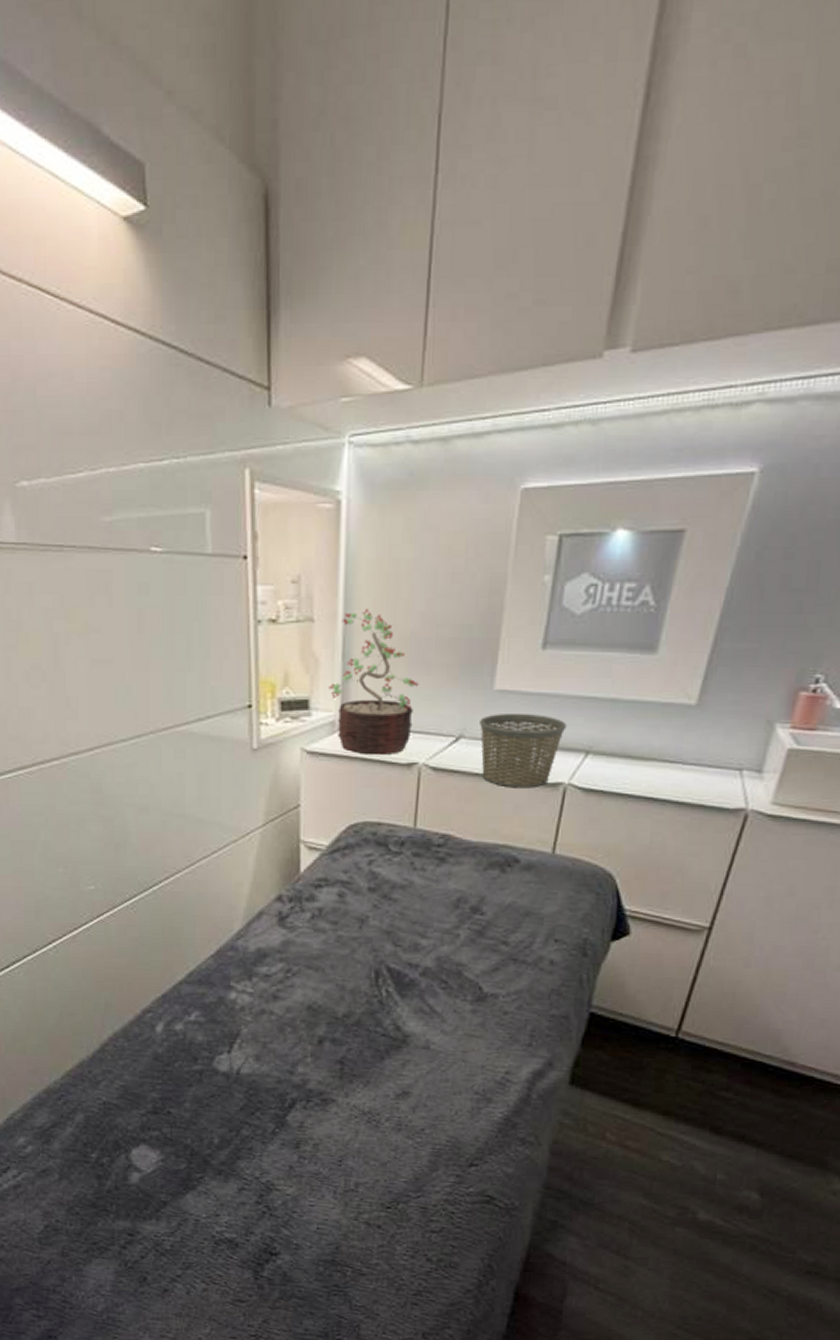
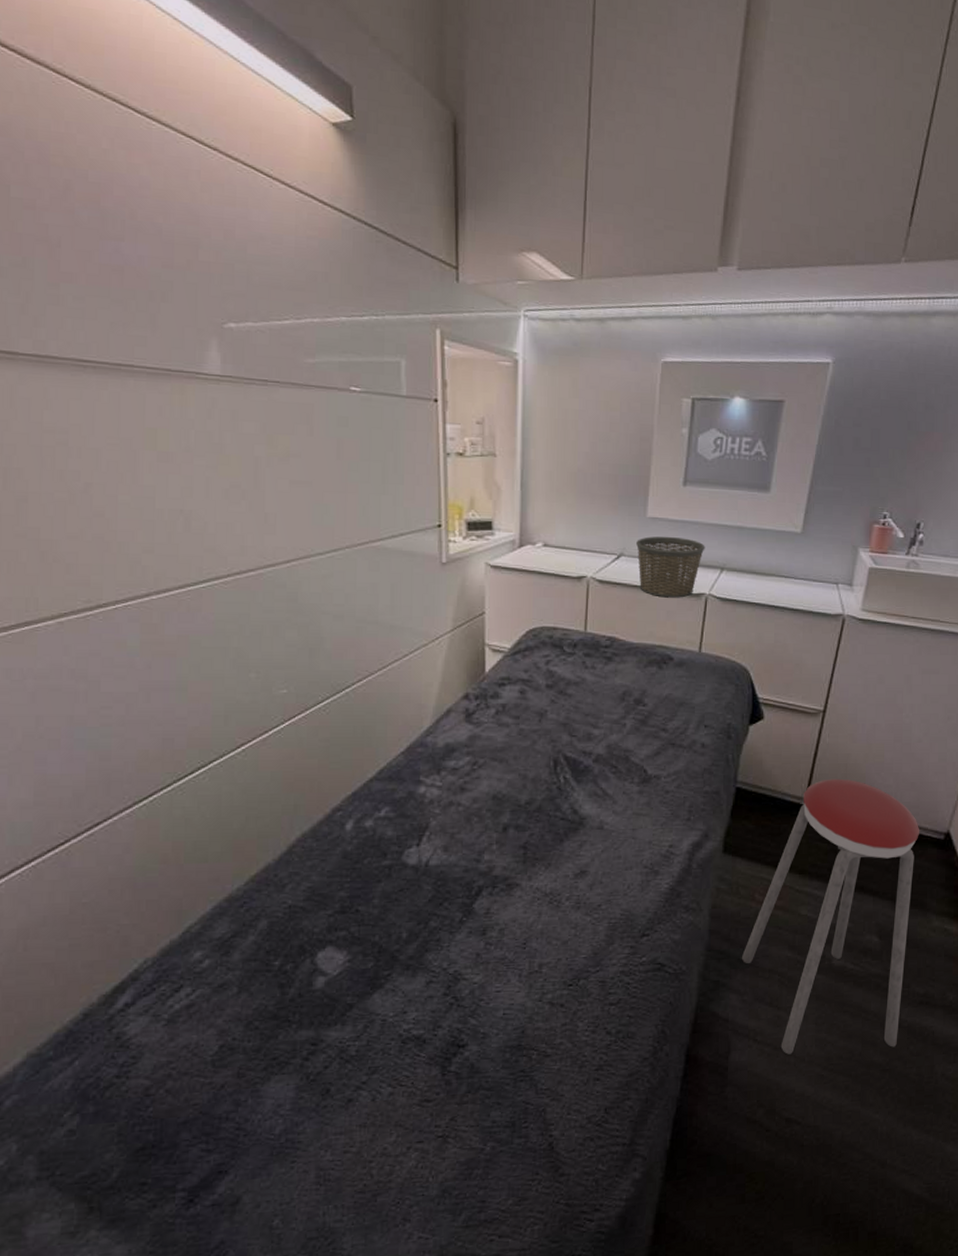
decorative plant: present [328,609,419,756] -> none [509,448,586,570]
music stool: none [586,1009,828,1316] -> present [742,778,920,1055]

